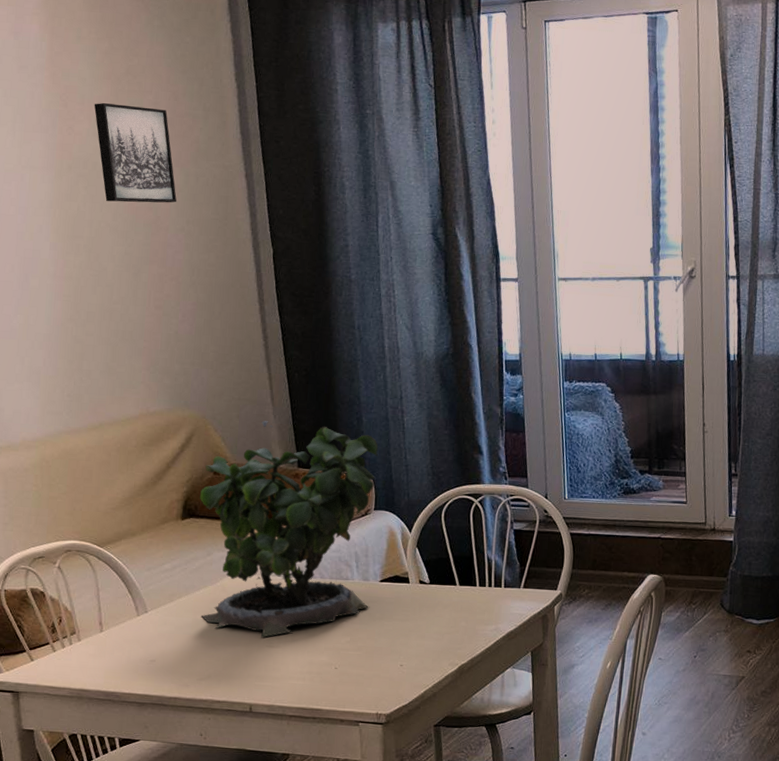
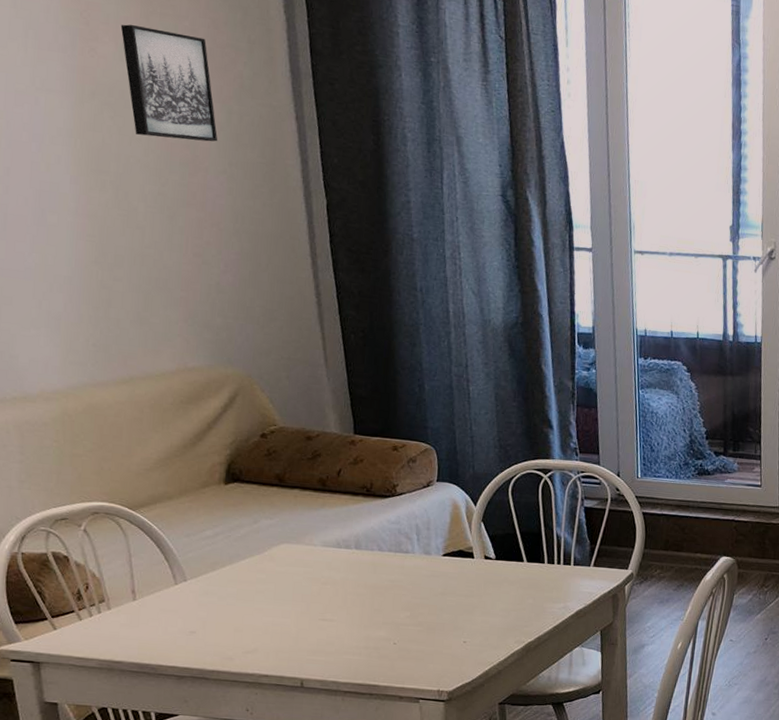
potted plant: present [199,421,378,637] -> none [244,383,442,610]

